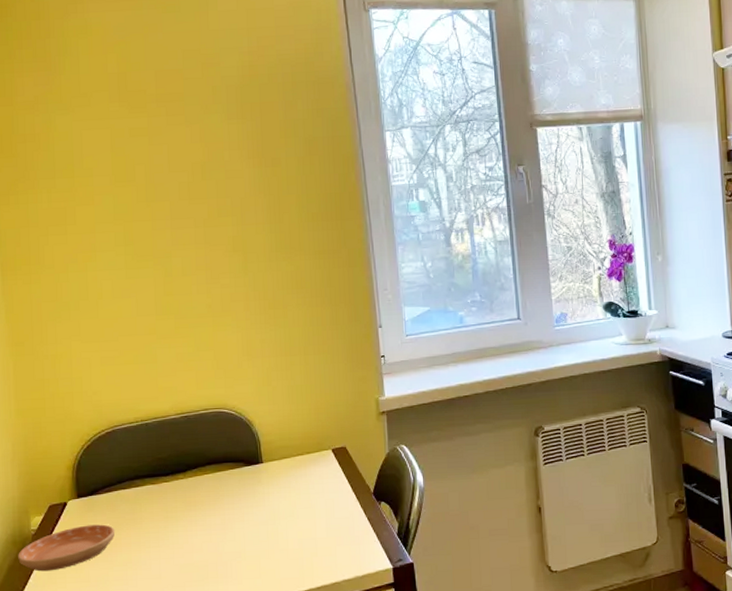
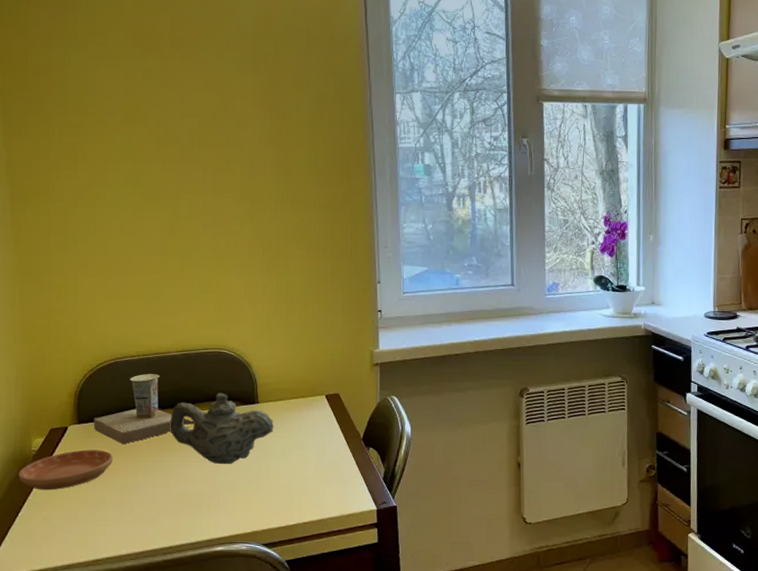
cup: none [93,440,197,517] -> present [93,374,194,445]
teapot: none [172,454,280,531] -> present [170,393,274,465]

